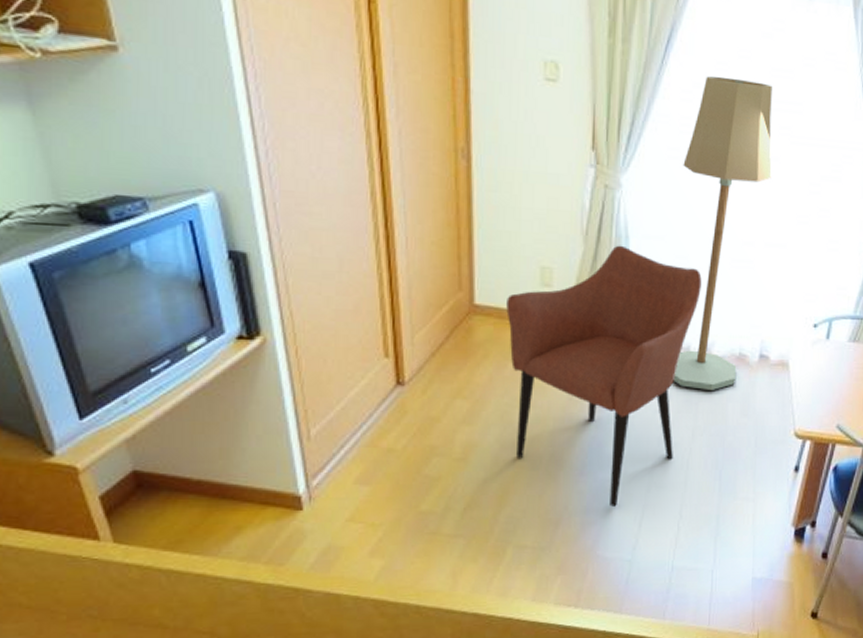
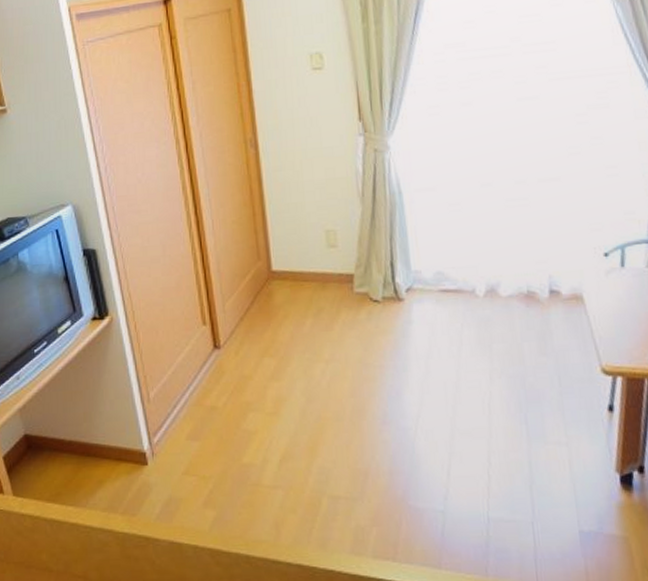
armchair: present [506,245,702,507] -> none [299,201,479,455]
floor lamp: present [673,76,772,390] -> none [444,31,534,331]

